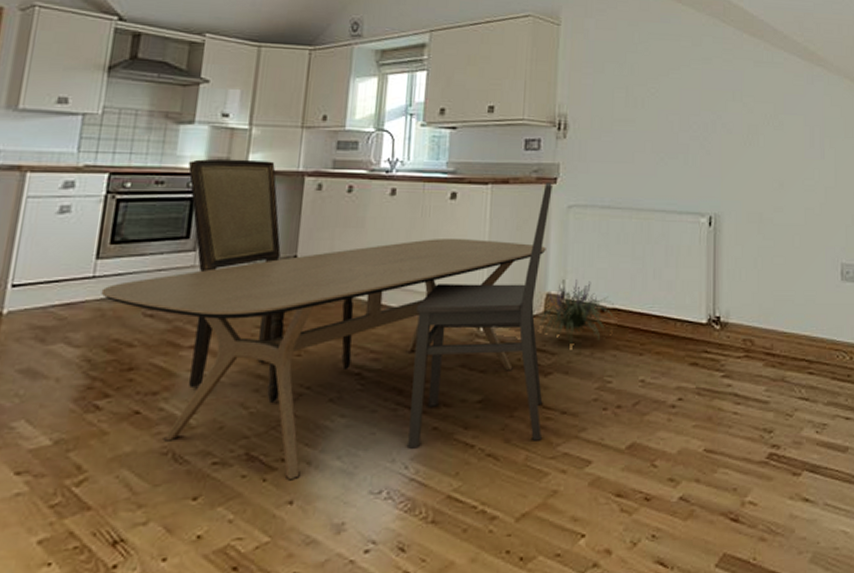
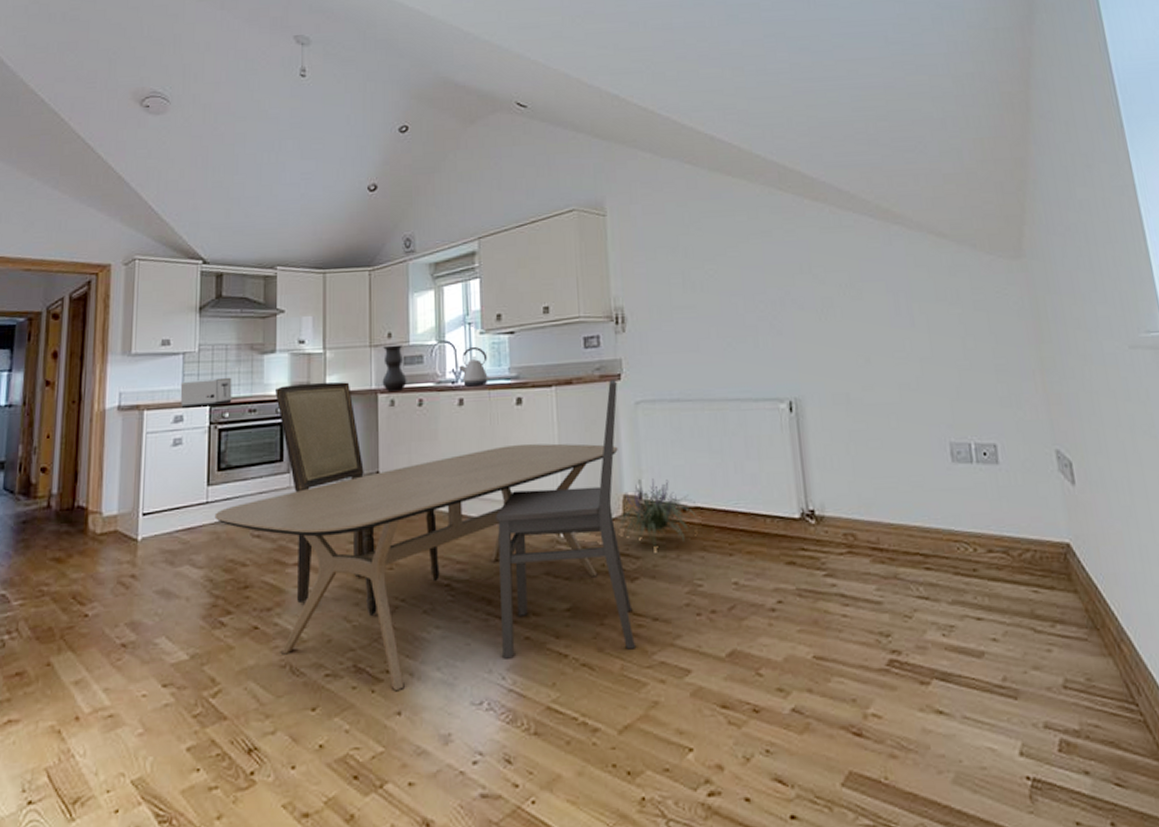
toaster: none [73,144,140,175] -> present [180,377,232,409]
vase: none [311,128,339,177] -> present [382,344,407,393]
kettle: none [394,137,426,178] -> present [458,346,490,387]

